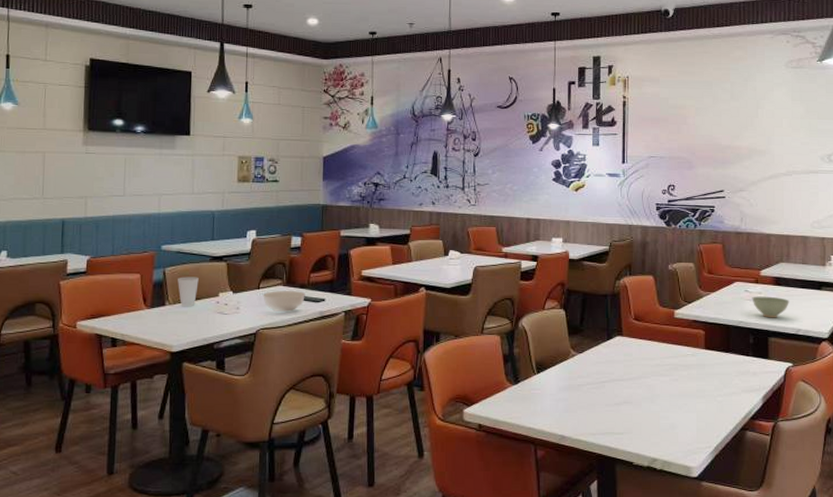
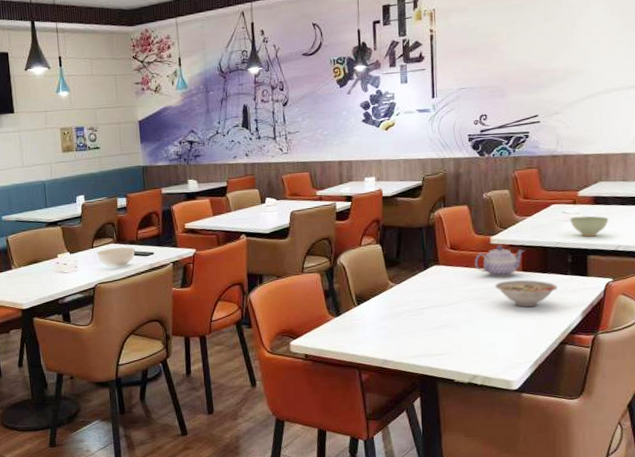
cup: present [177,277,199,307] -> none [19,242,39,270]
teapot: none [658,320,708,355] -> present [474,245,525,278]
soup bowl: none [677,357,740,388] -> present [494,279,558,308]

